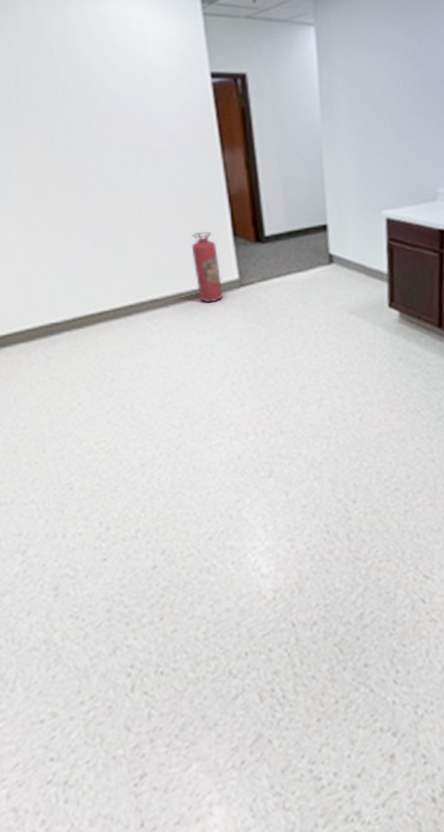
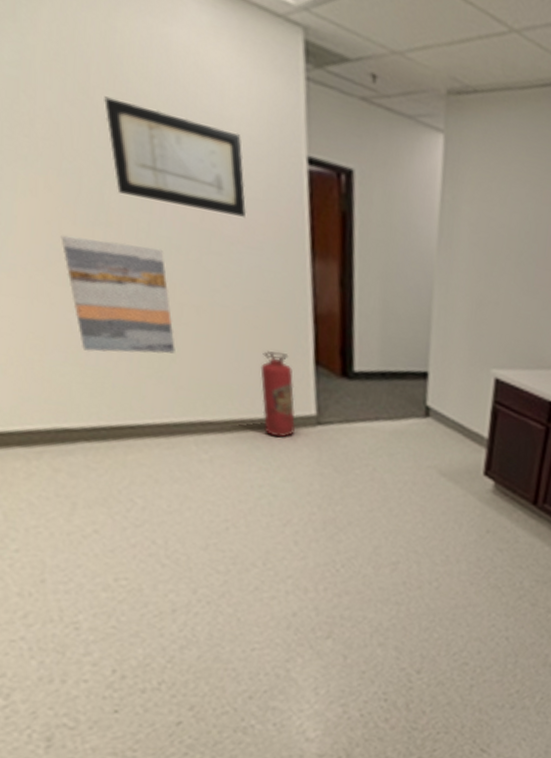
wall art: none [41,169,127,259] -> present [60,235,175,354]
wall art: none [64,67,170,134] -> present [104,96,247,217]

